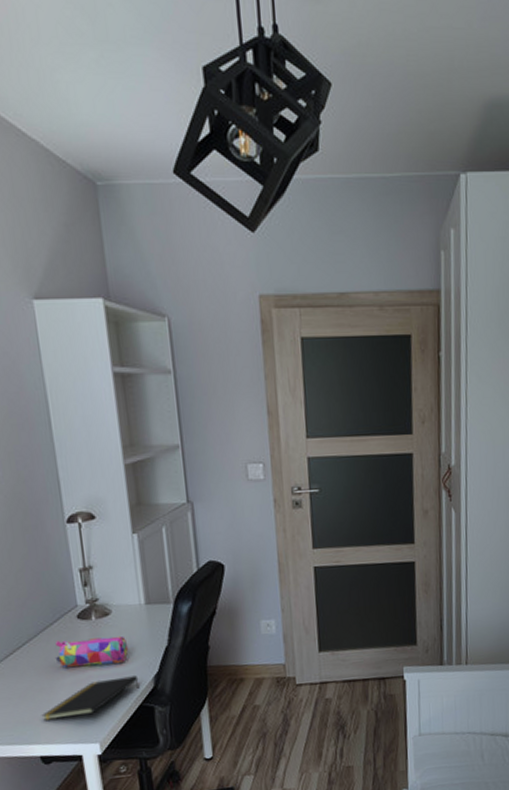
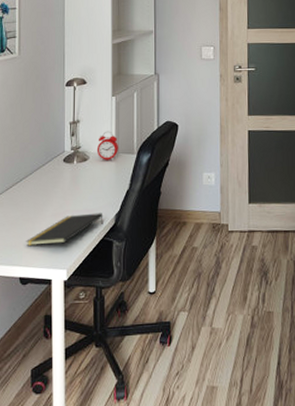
pencil case: present [55,635,129,667] -> none [42,178,99,202]
alarm clock: none [119,577,150,614] -> present [96,131,119,161]

